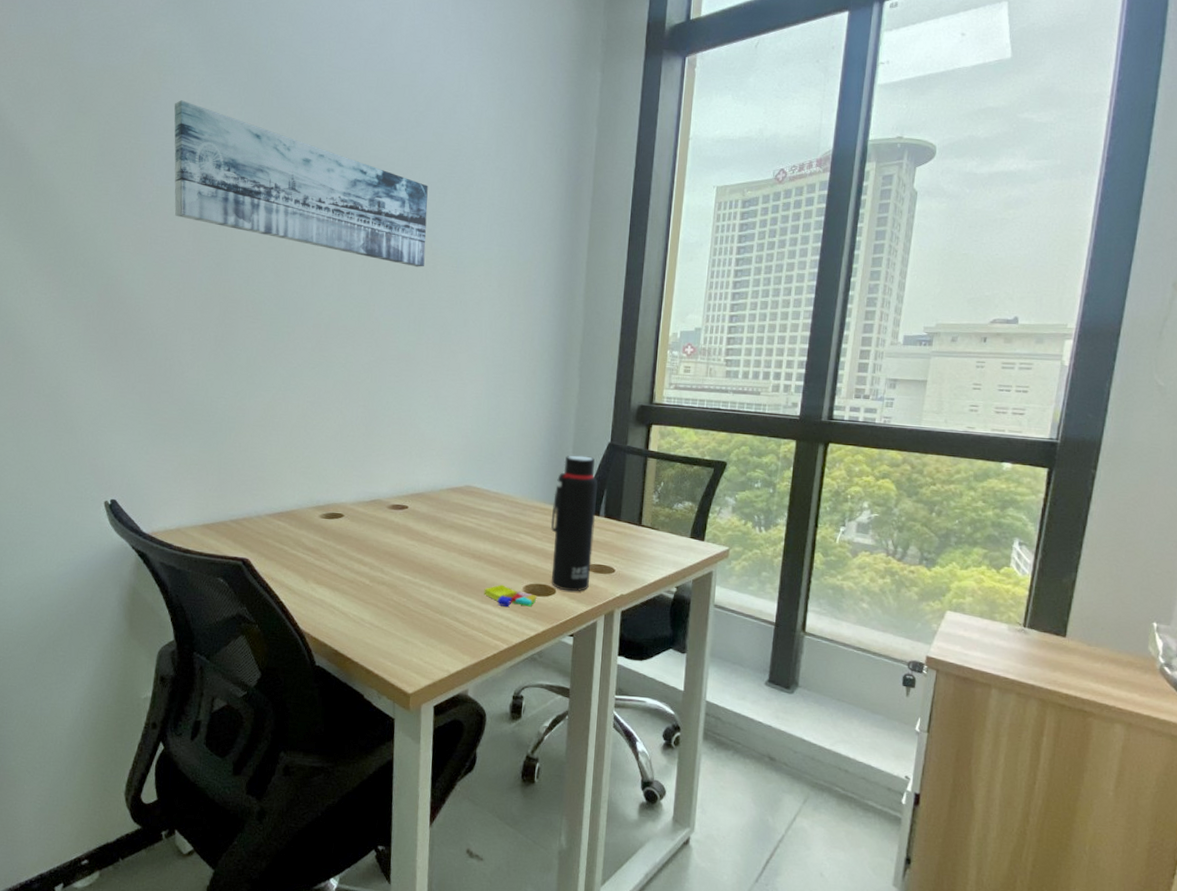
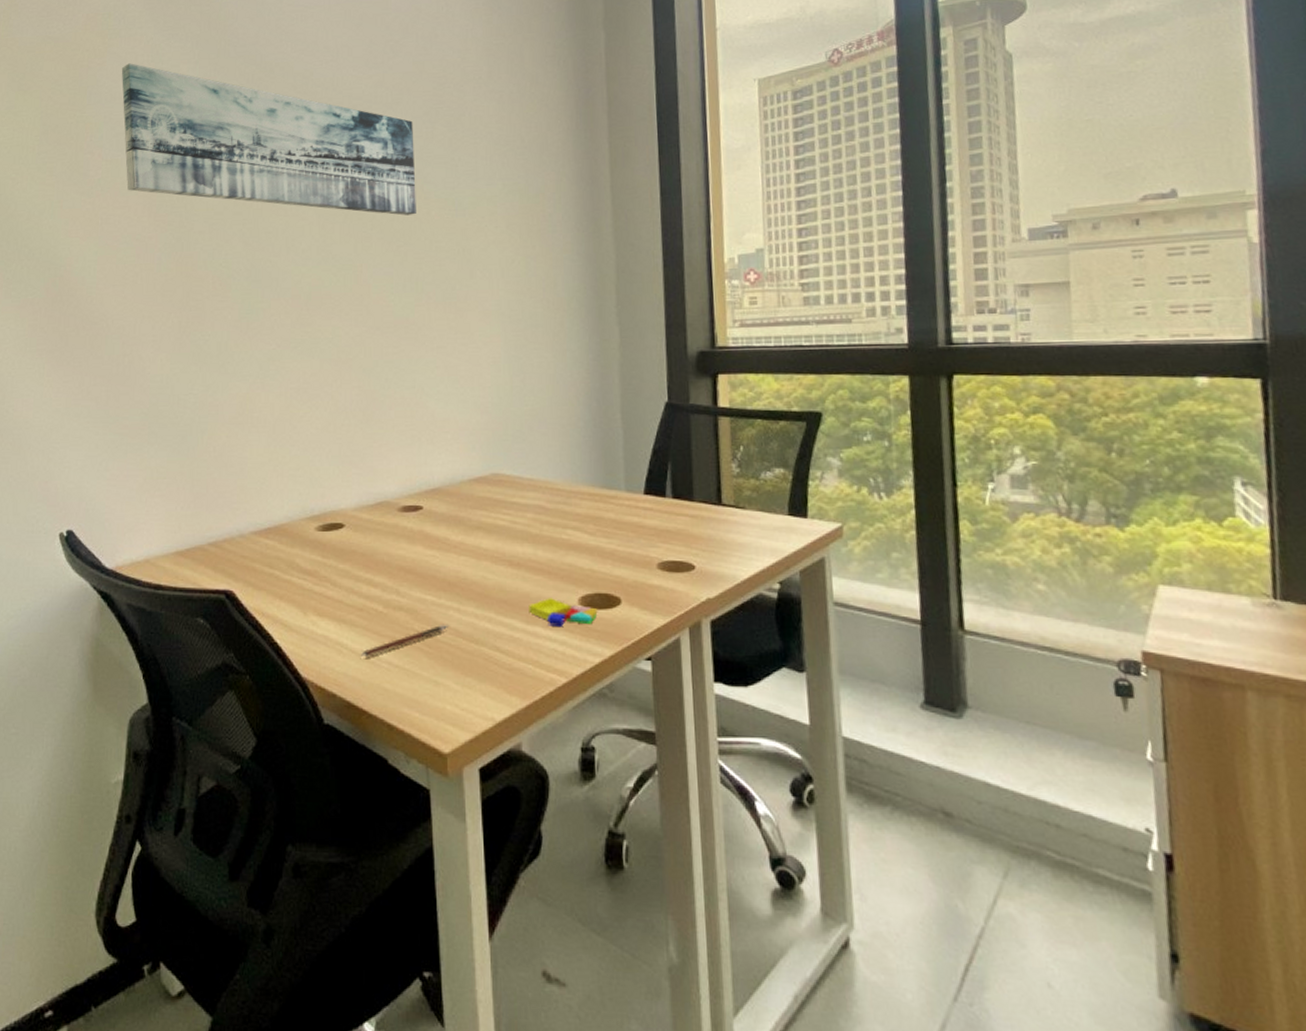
pen: none [349,597,421,618] -> present [361,624,450,657]
water bottle: present [550,455,598,592] -> none [604,422,664,600]

